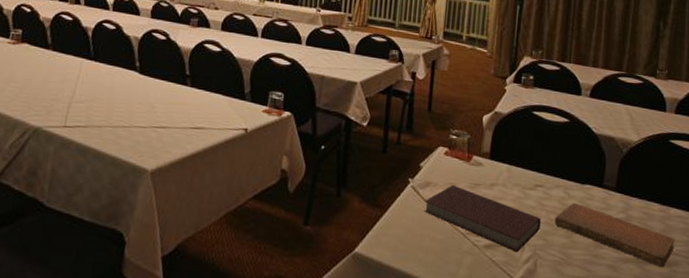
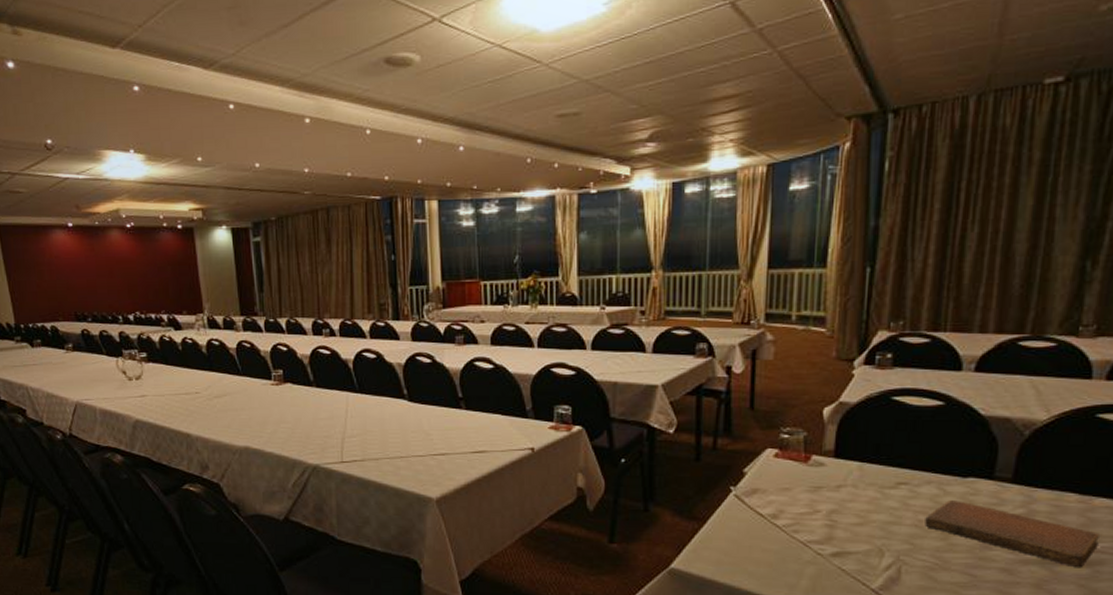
notebook: present [424,184,542,252] -> none [751,489,907,559]

